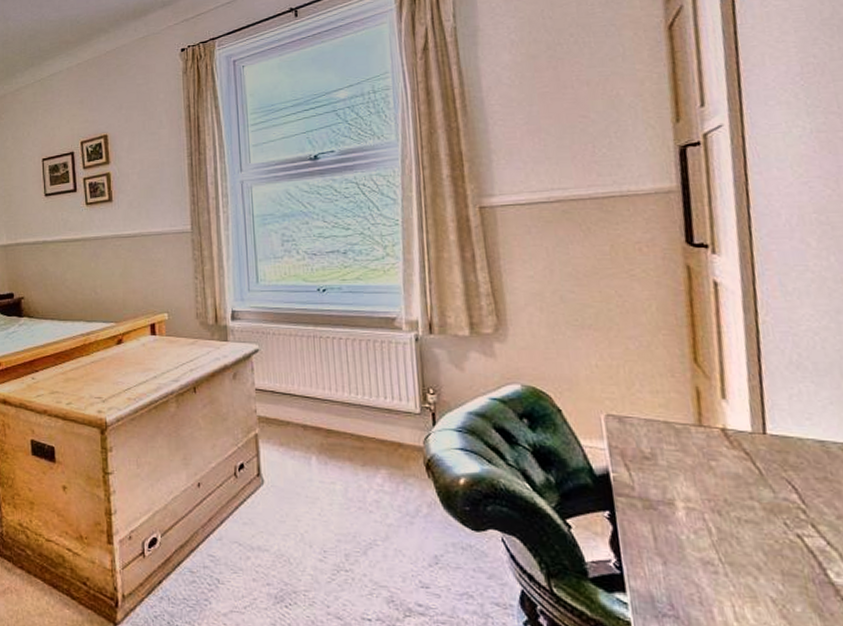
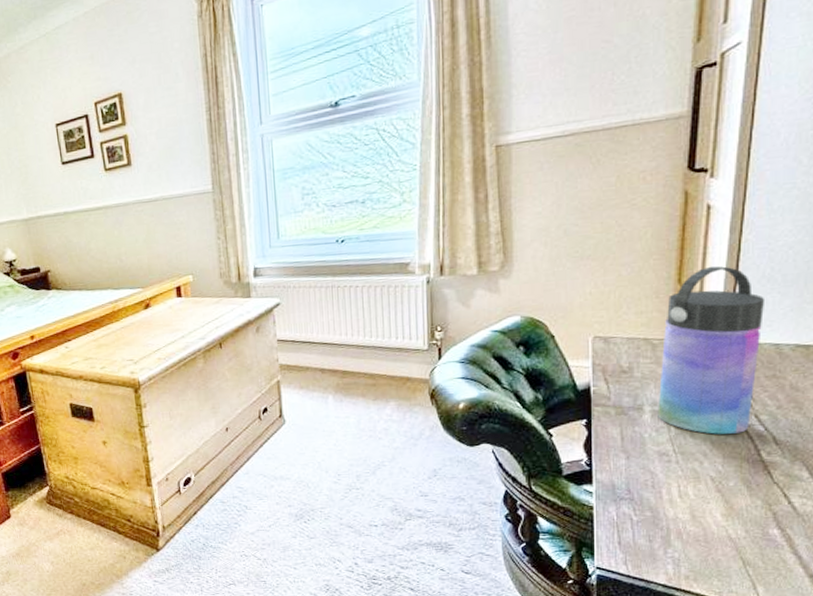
water bottle: none [685,346,807,545] -> present [658,266,766,434]

